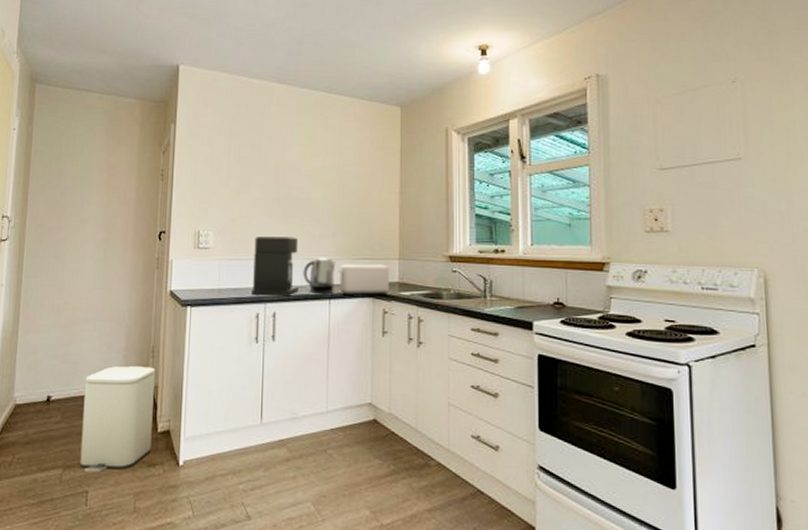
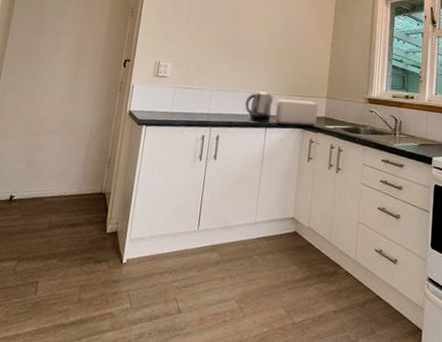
pedal bin: present [80,365,155,472] -> none [33,173,109,266]
coffee maker: present [251,236,299,297] -> none [200,70,244,123]

